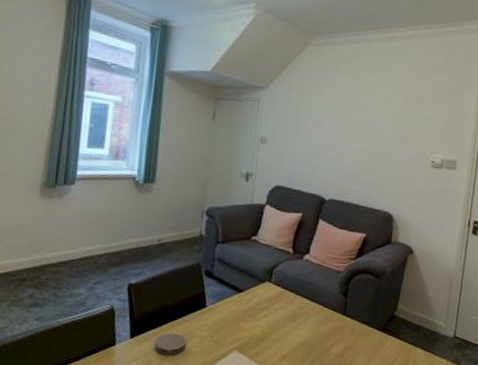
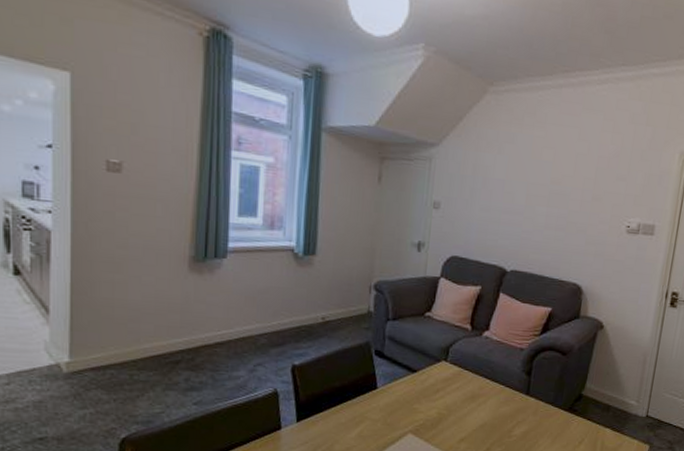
coaster: present [155,333,186,355] -> none [323,416,357,438]

